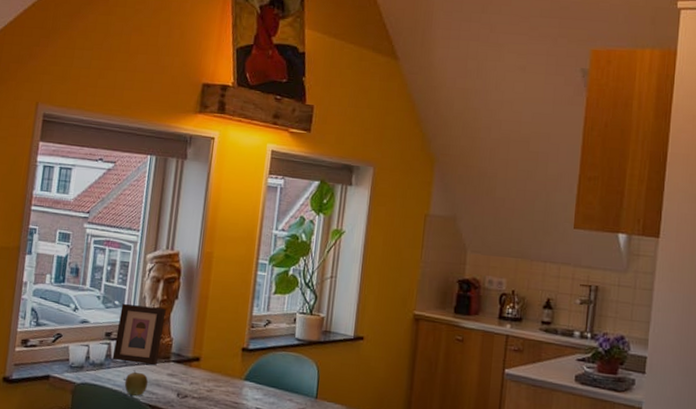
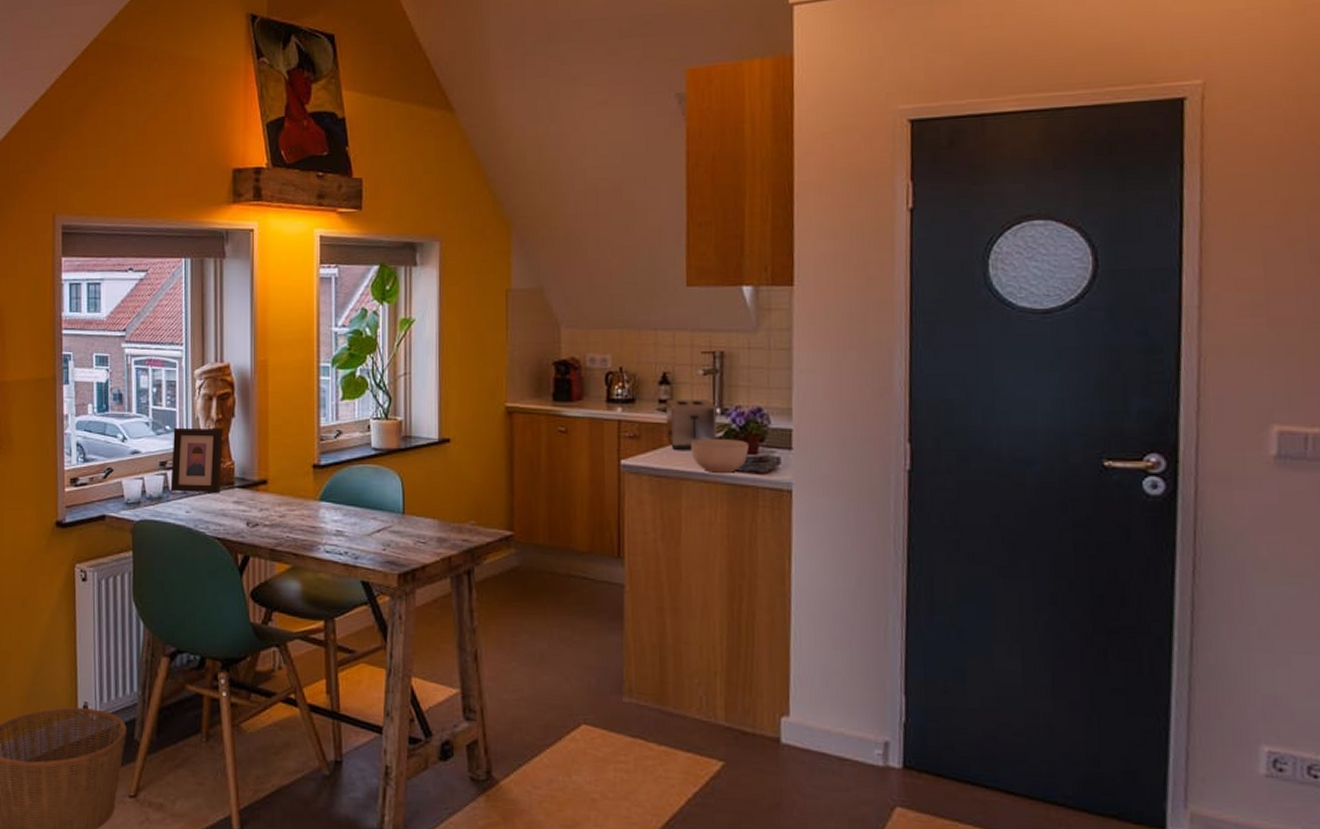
fruit: present [124,370,149,396] -> none [187,501,213,529]
toaster: none [544,321,588,366] -> present [665,398,718,450]
bowl: none [563,357,612,390] -> present [691,439,750,474]

